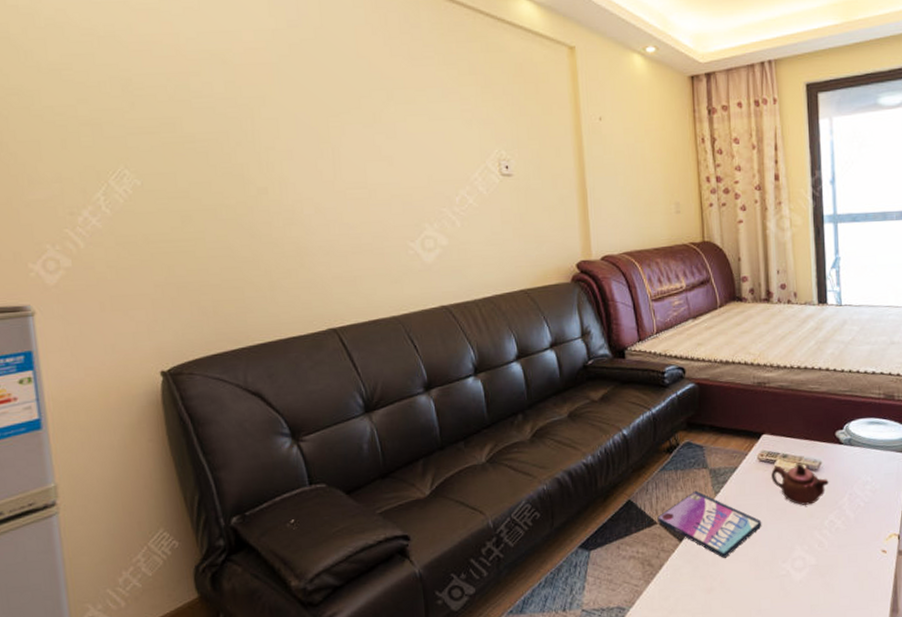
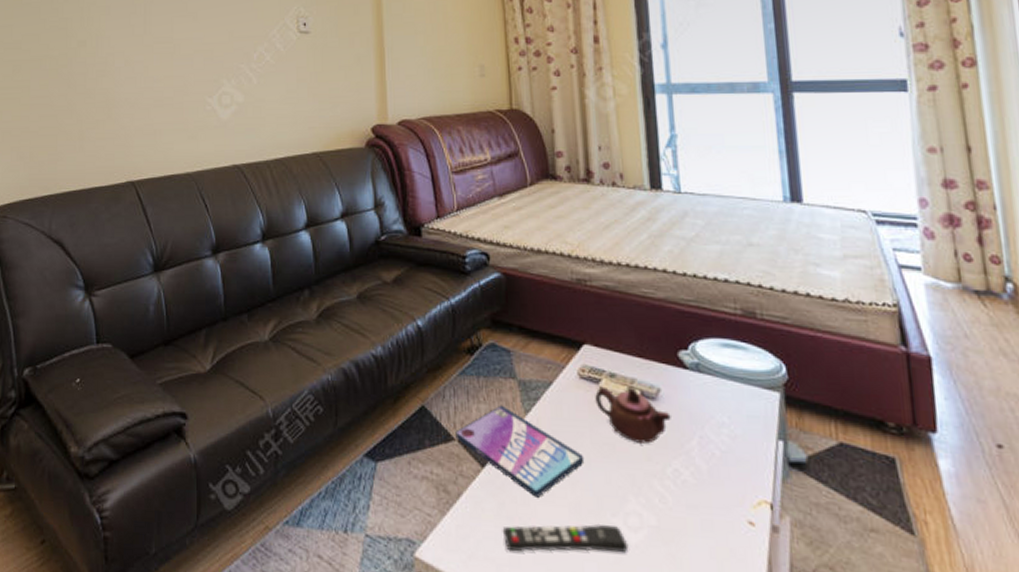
remote control: none [696,570,795,602] -> present [502,523,629,554]

